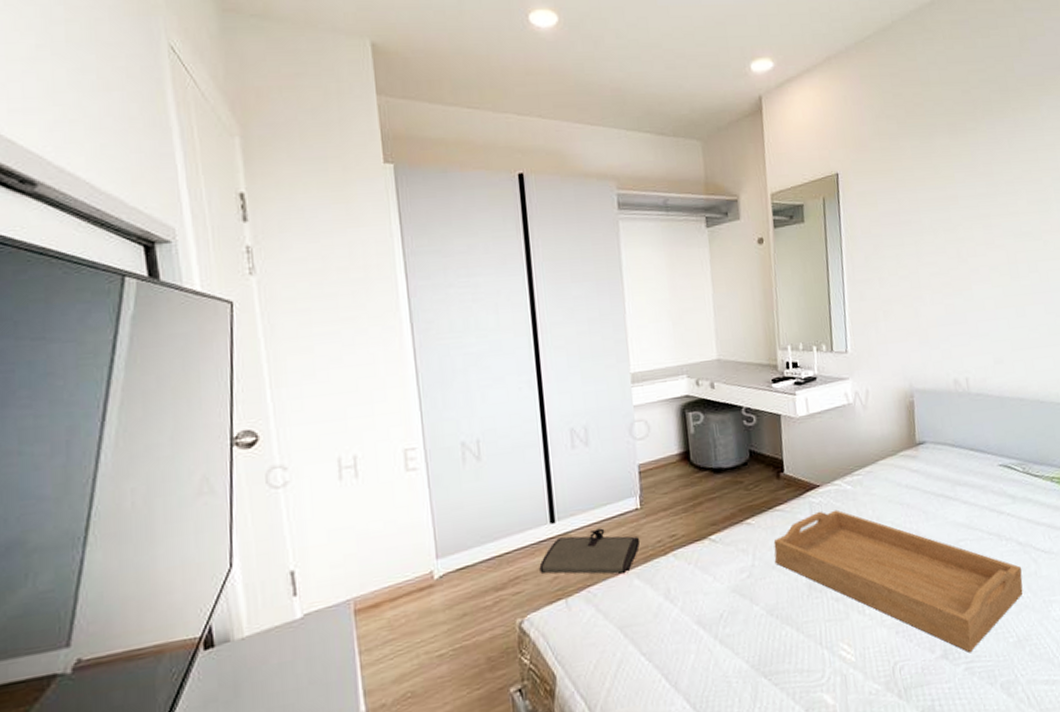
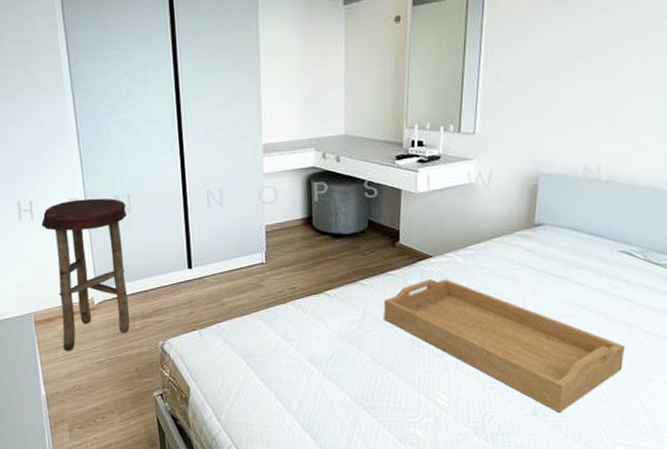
stool: none [368,445,479,647] -> present [41,198,130,352]
tool roll: present [539,528,641,574] -> none [178,276,264,316]

